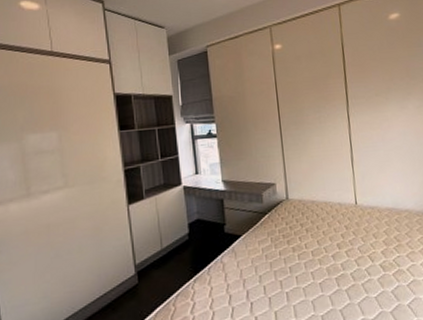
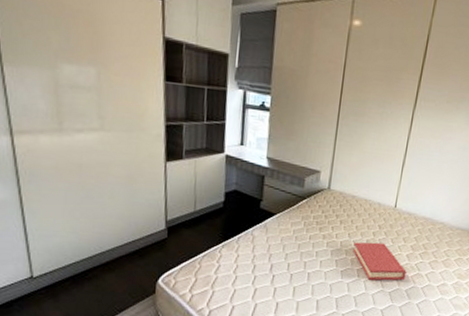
hardback book: none [325,243,388,288] -> present [353,242,407,281]

